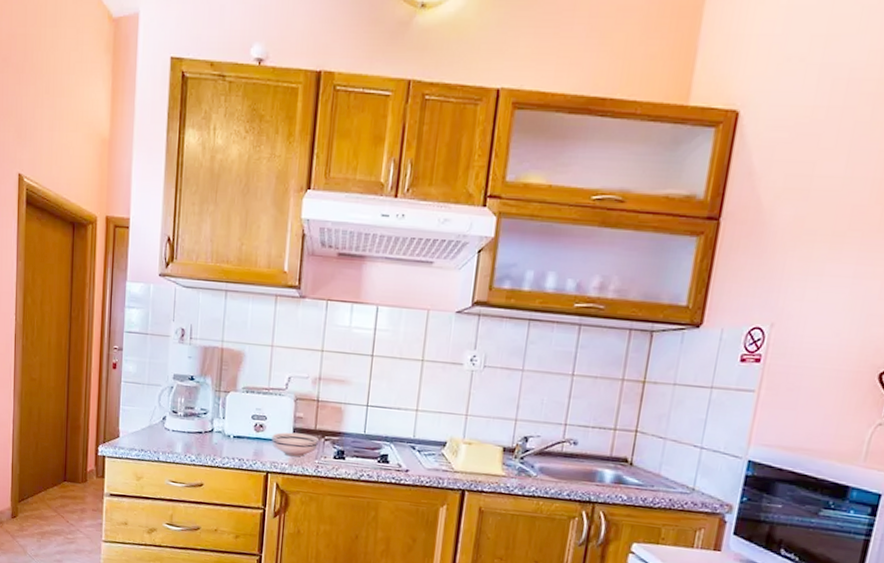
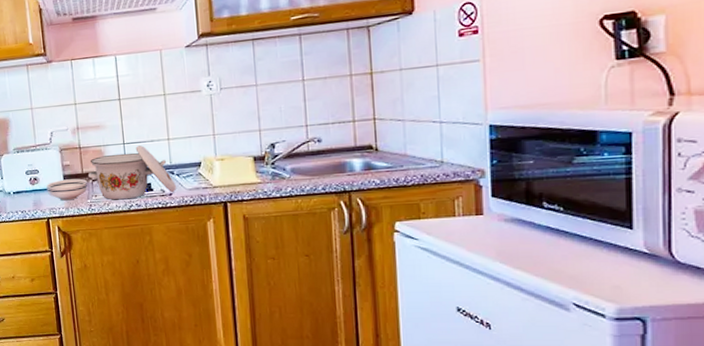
cooking pot: none [320,411,415,470] -> present [87,145,177,200]

